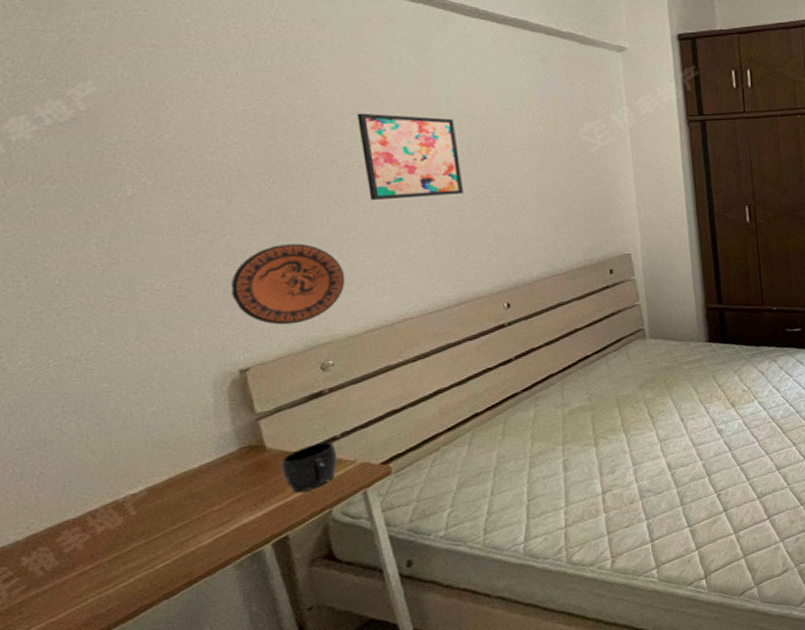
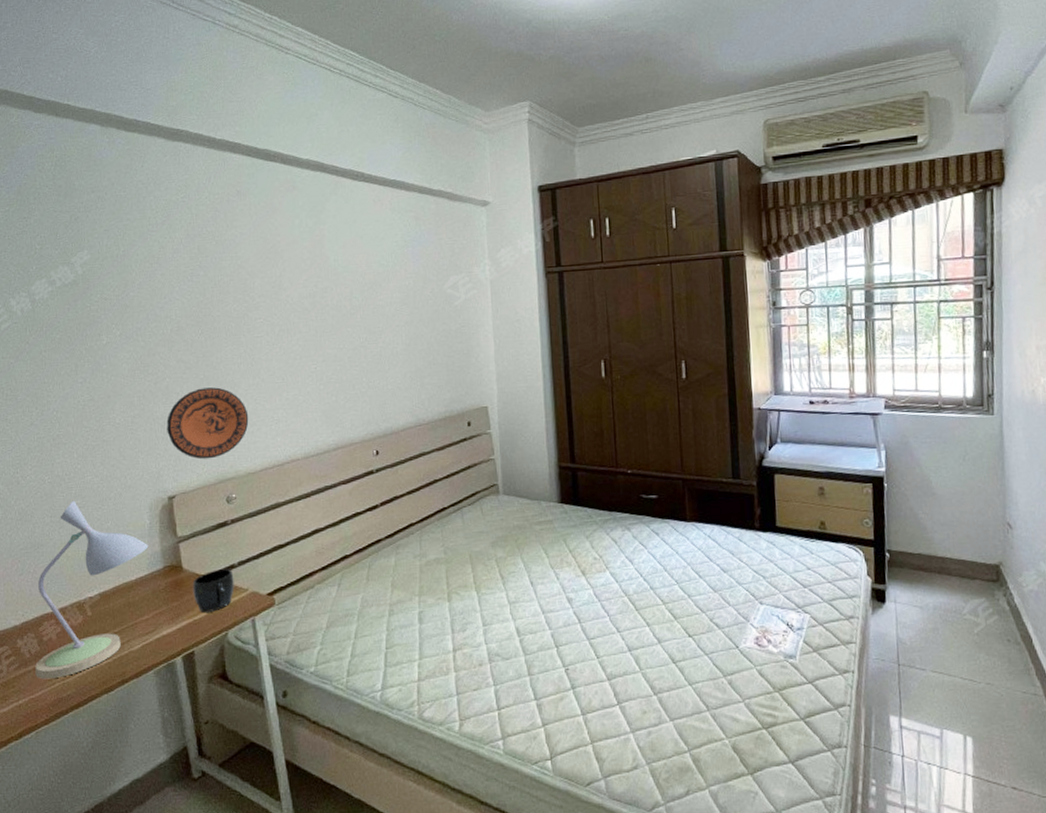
desk lamp: none [49,384,216,598] -> present [35,500,149,680]
wall art: present [357,113,463,200] -> none [265,271,344,349]

